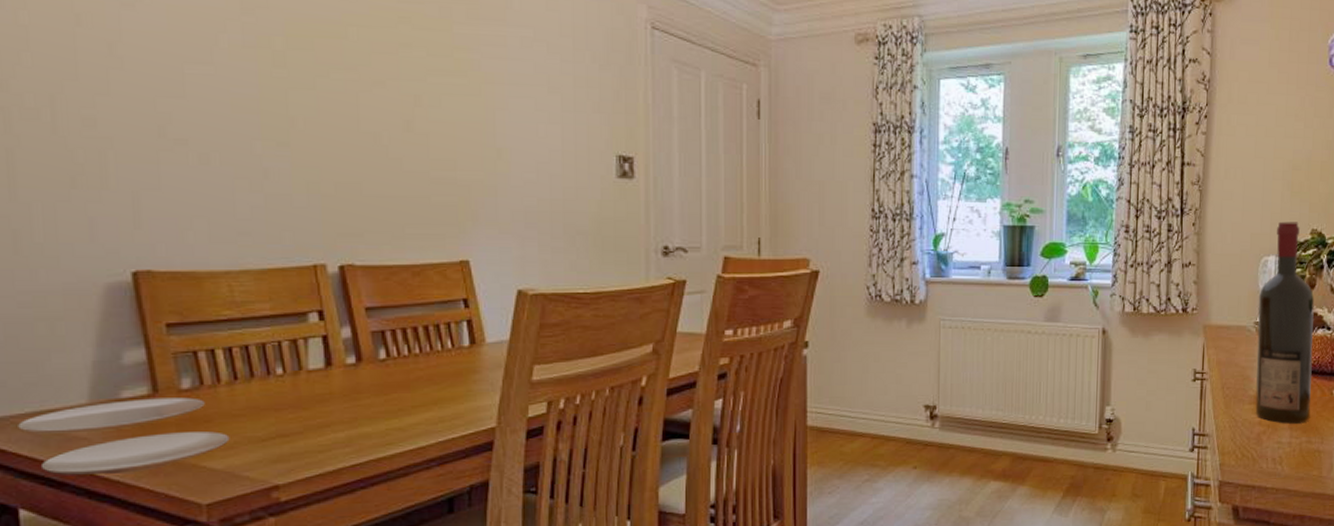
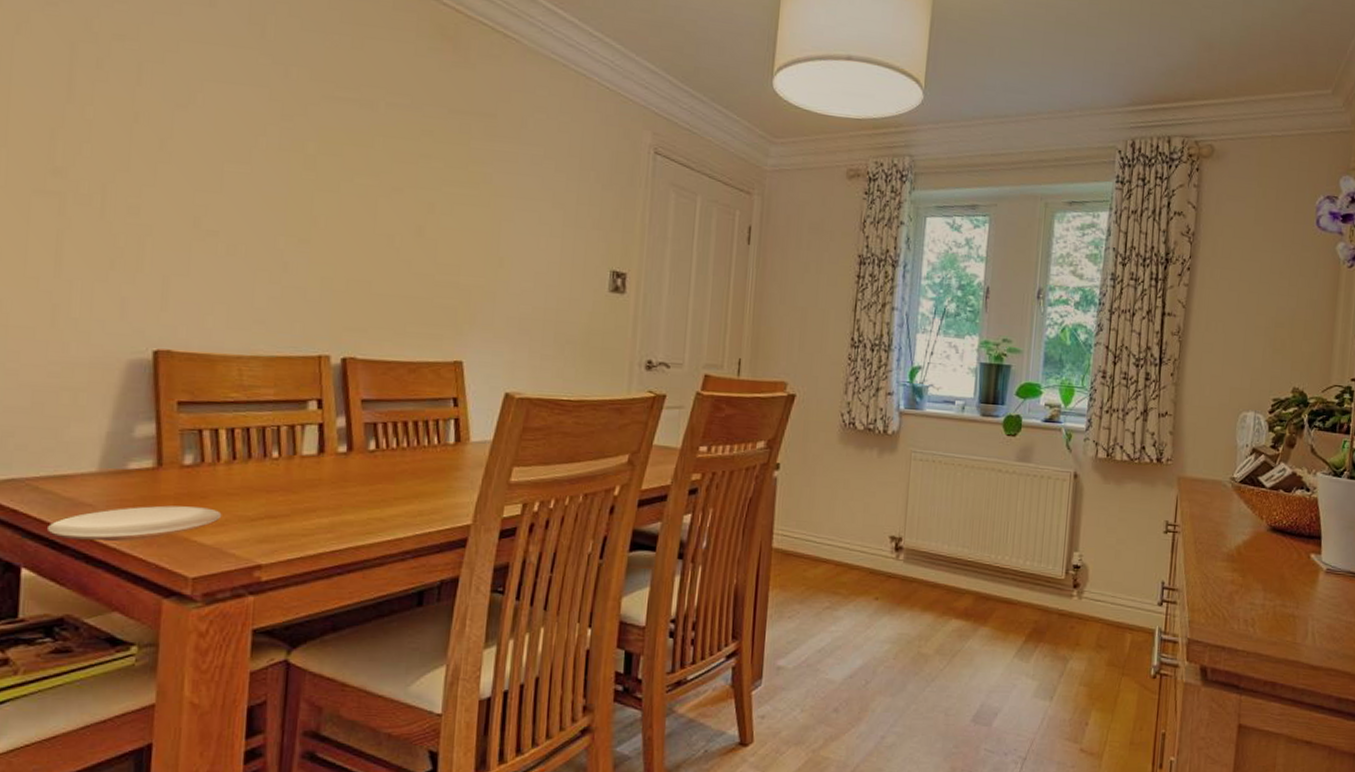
plate: present [18,397,205,434] -> none [32,471,203,500]
wine bottle: present [1255,221,1315,423] -> none [1228,378,1294,585]

